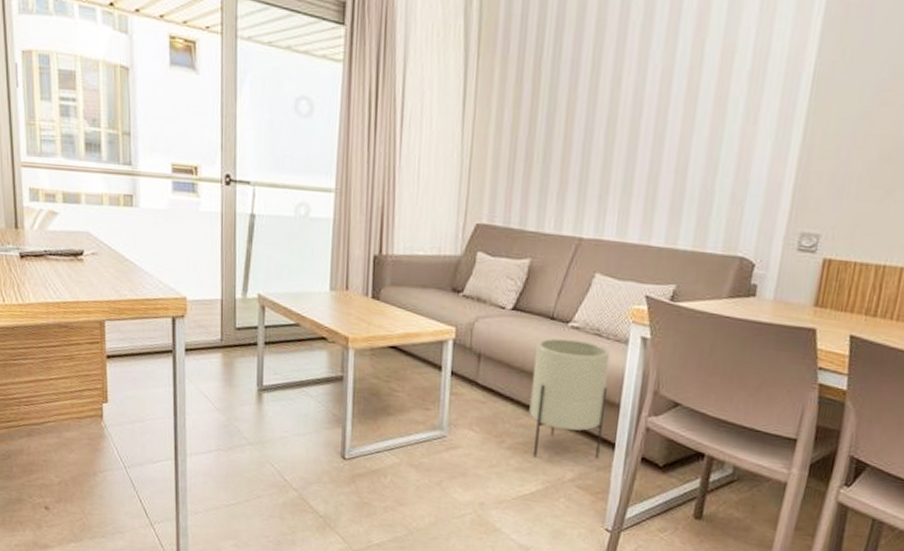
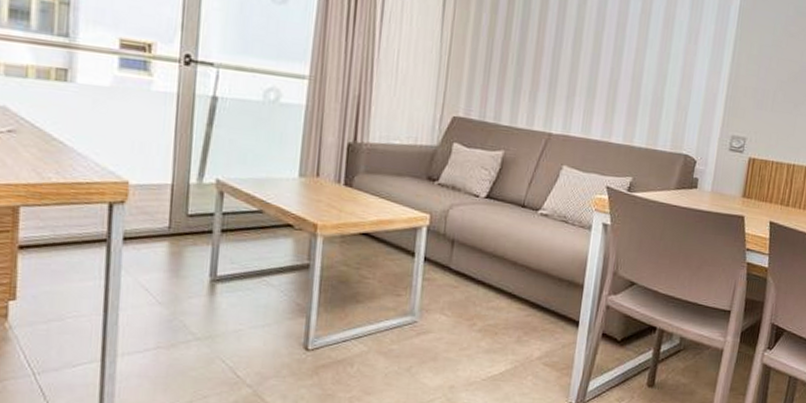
planter: present [529,338,611,459] -> none [500,224,576,338]

